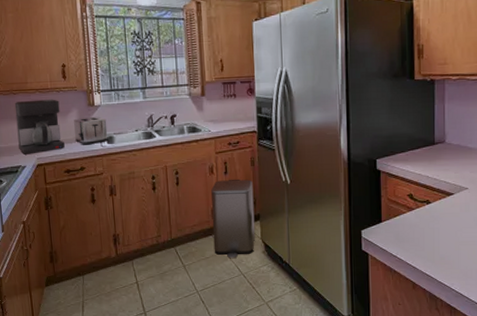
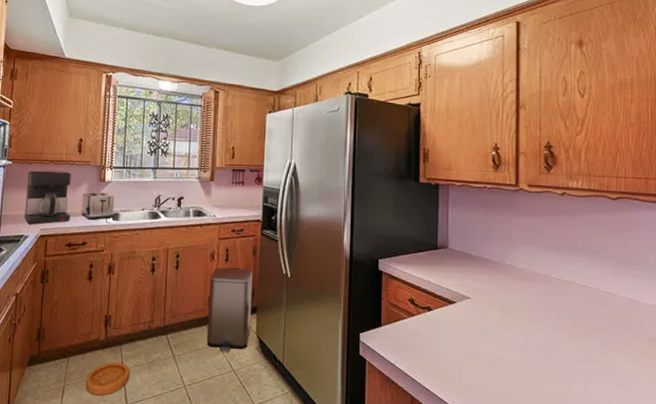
pet bowl: none [103,276,144,307] -> present [85,362,129,396]

